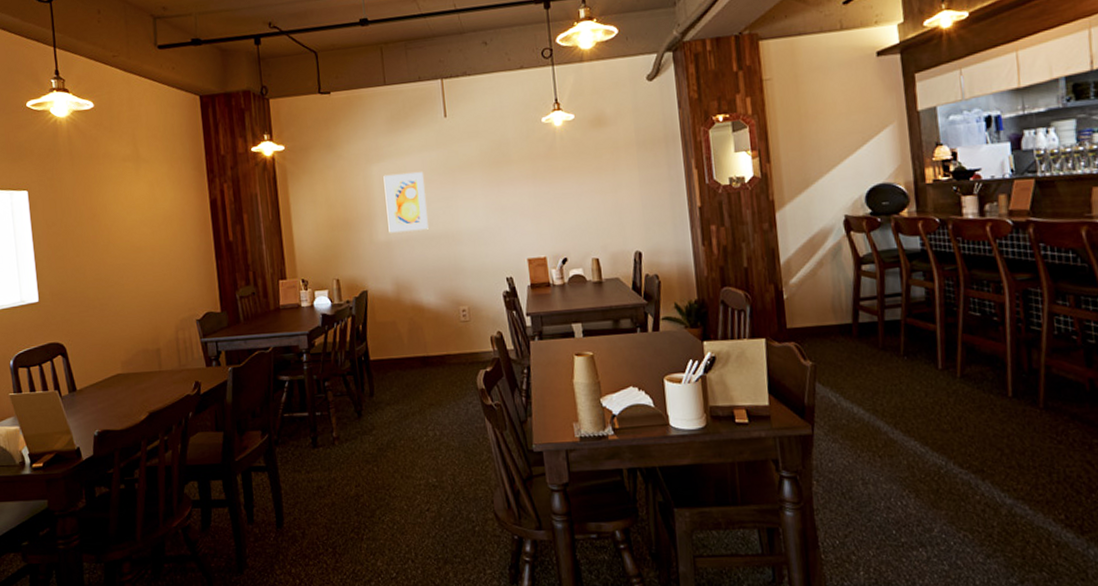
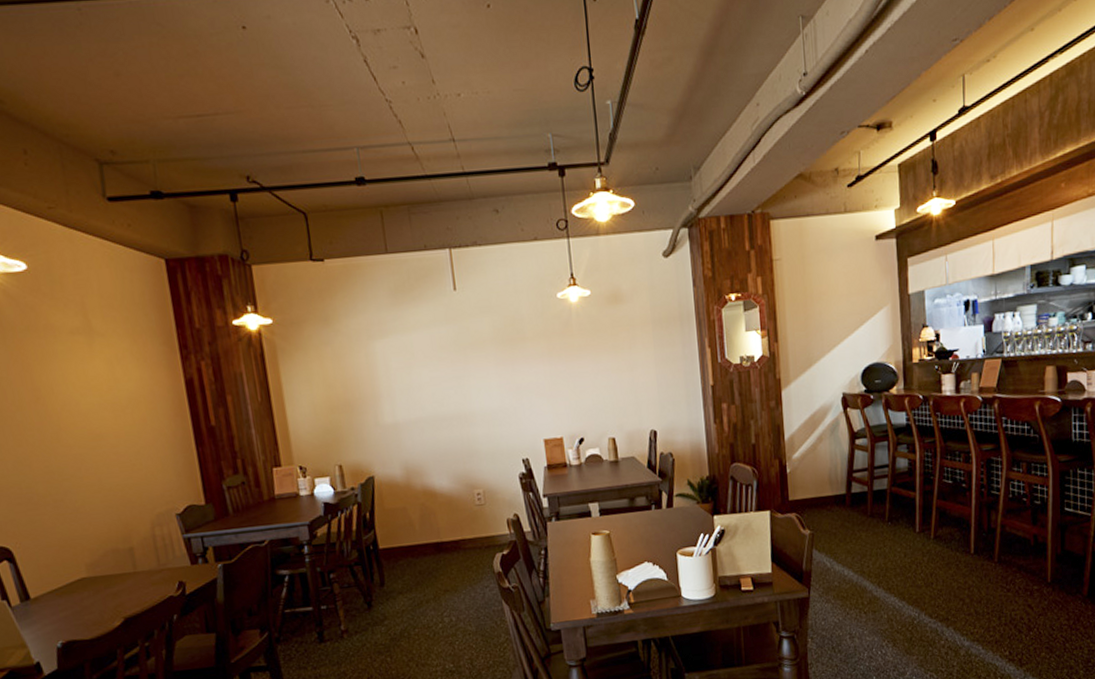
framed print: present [383,172,428,233] -> none [388,349,439,415]

